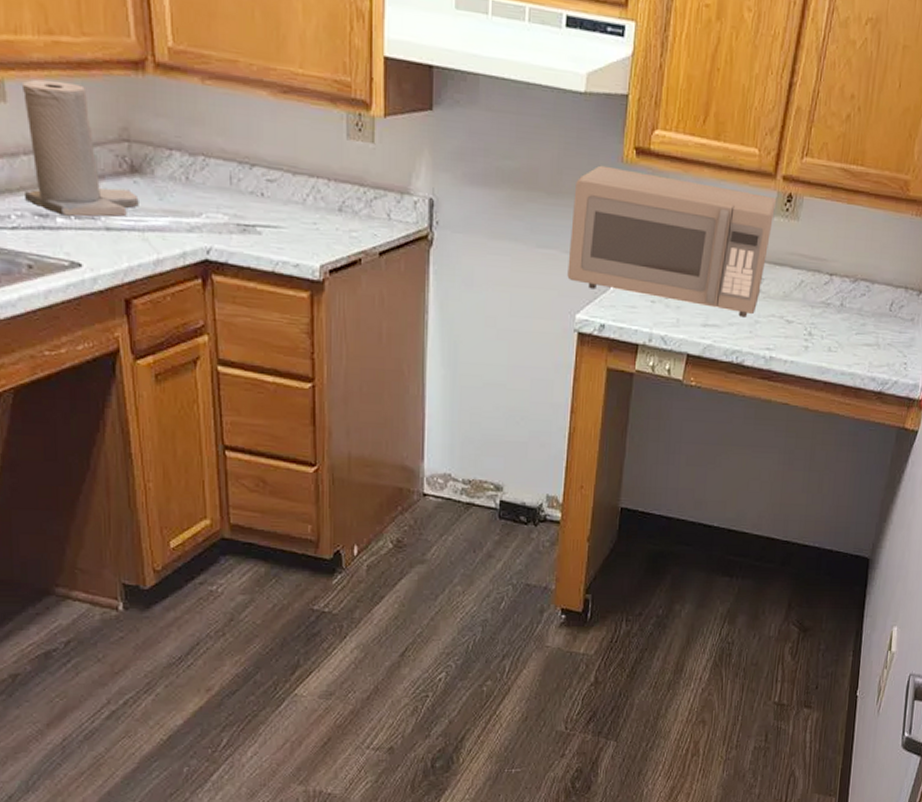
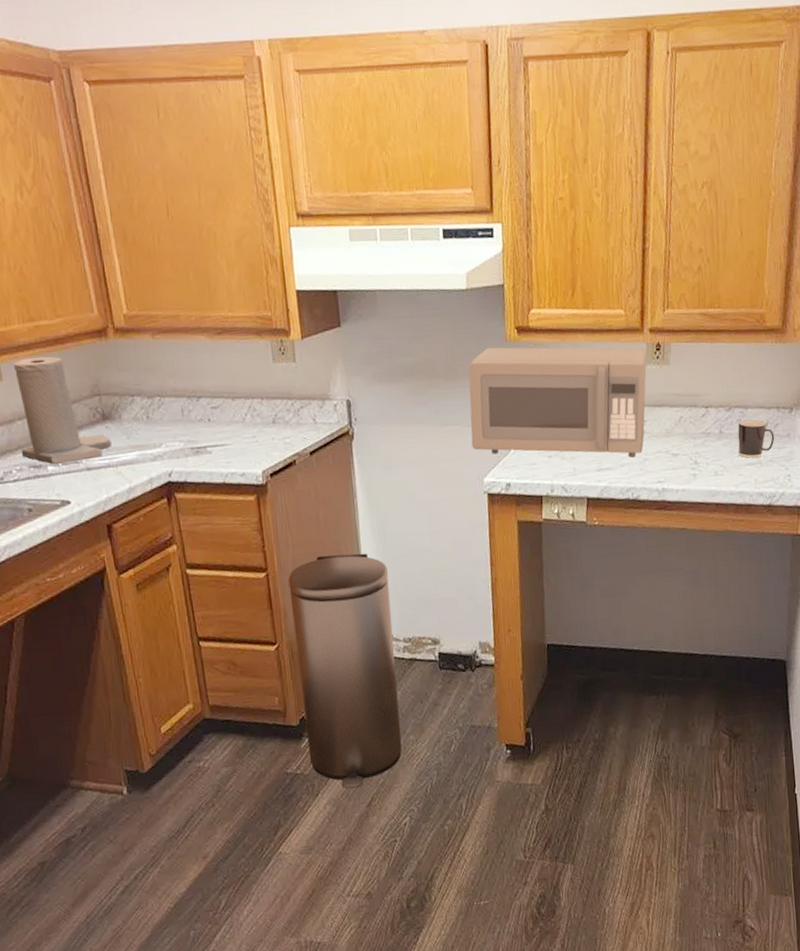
pedal bin: none [337,373,454,635] -> present [288,553,402,789]
mug: none [857,295,898,339] -> present [738,419,775,458]

